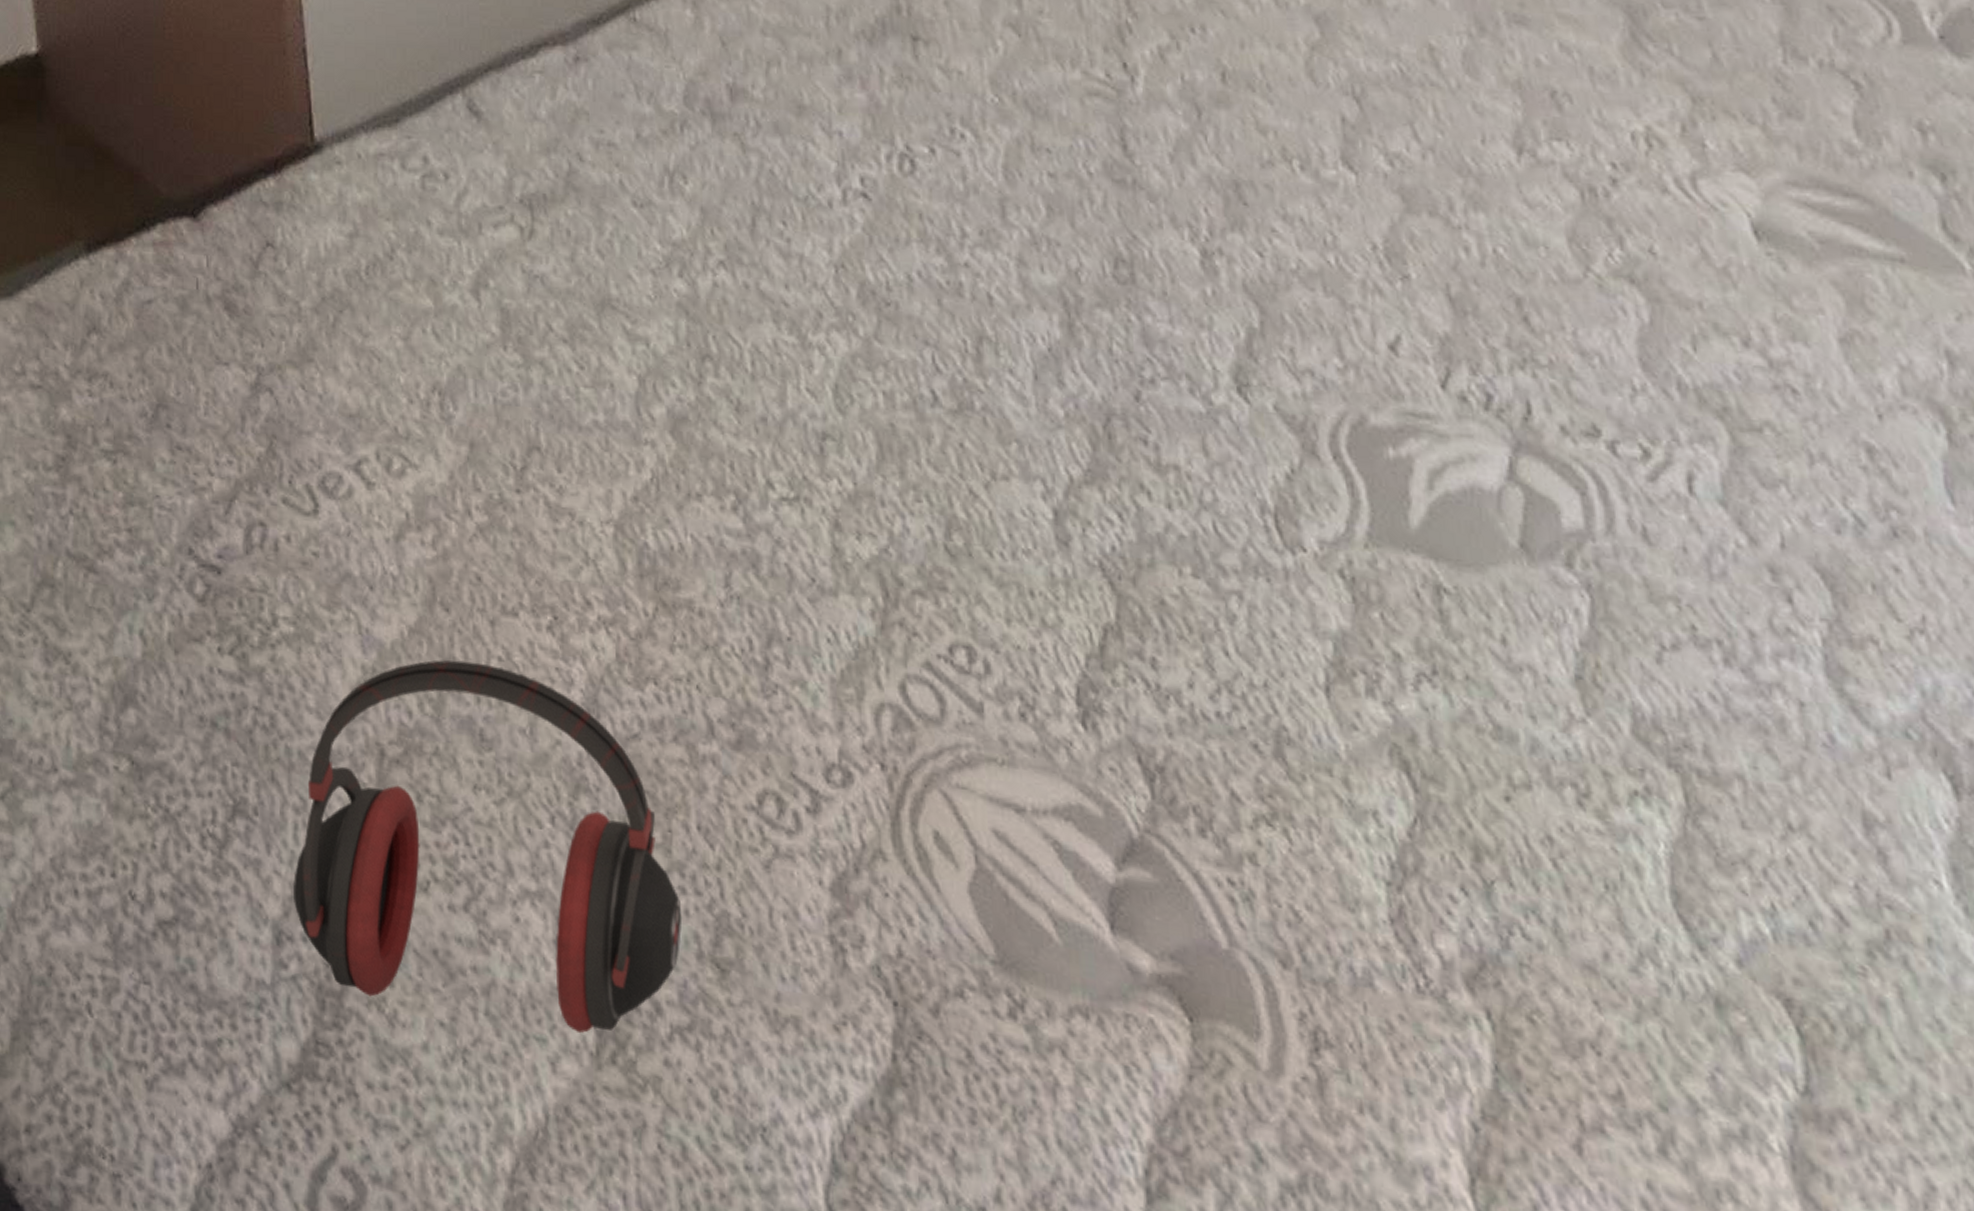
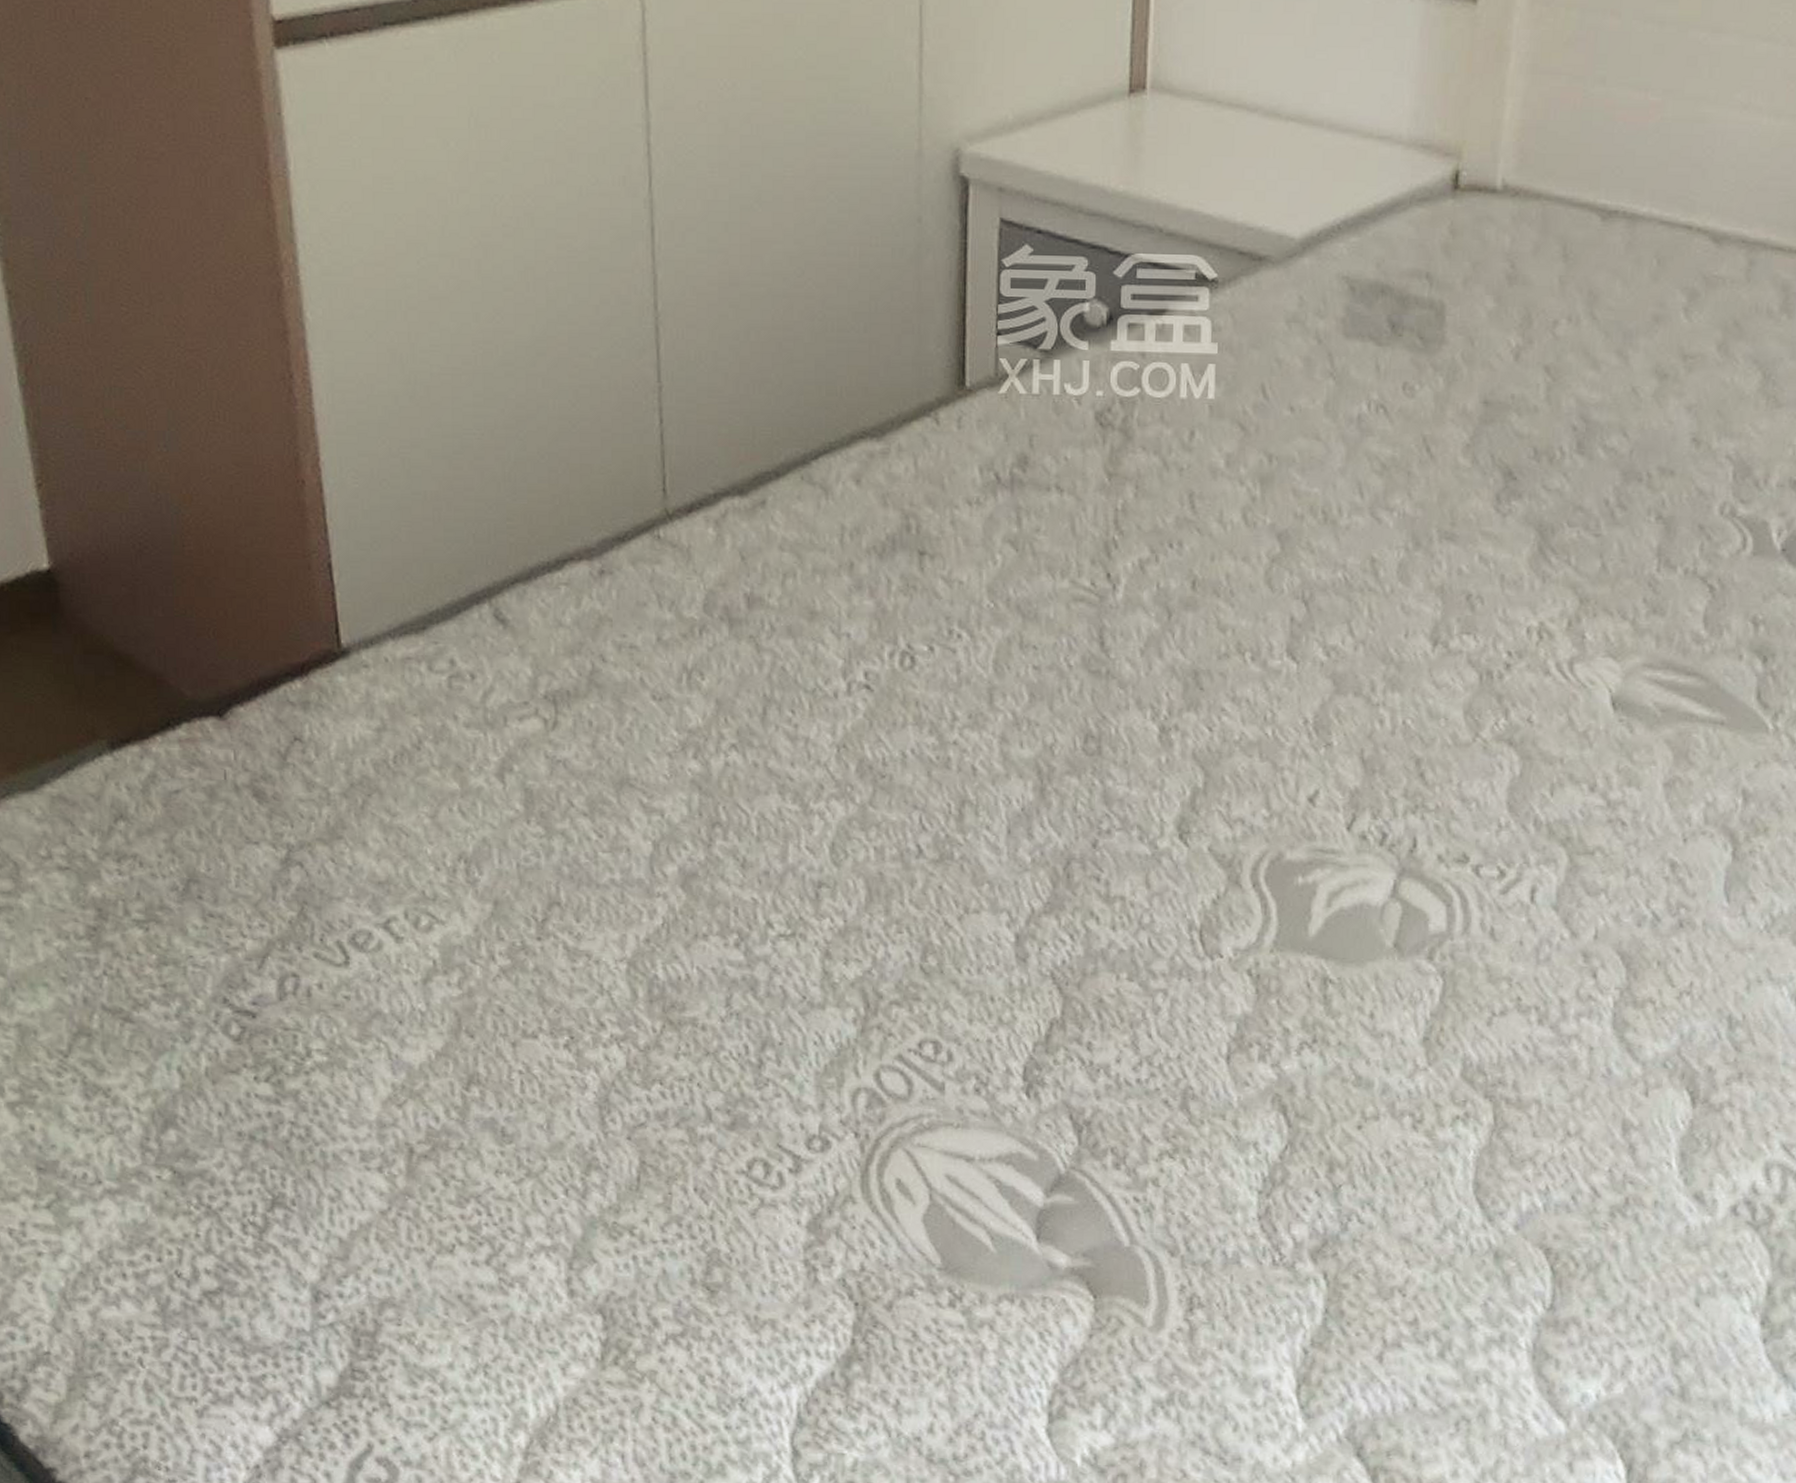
headphones: present [294,660,682,1034] -> none [330,1075,678,1346]

